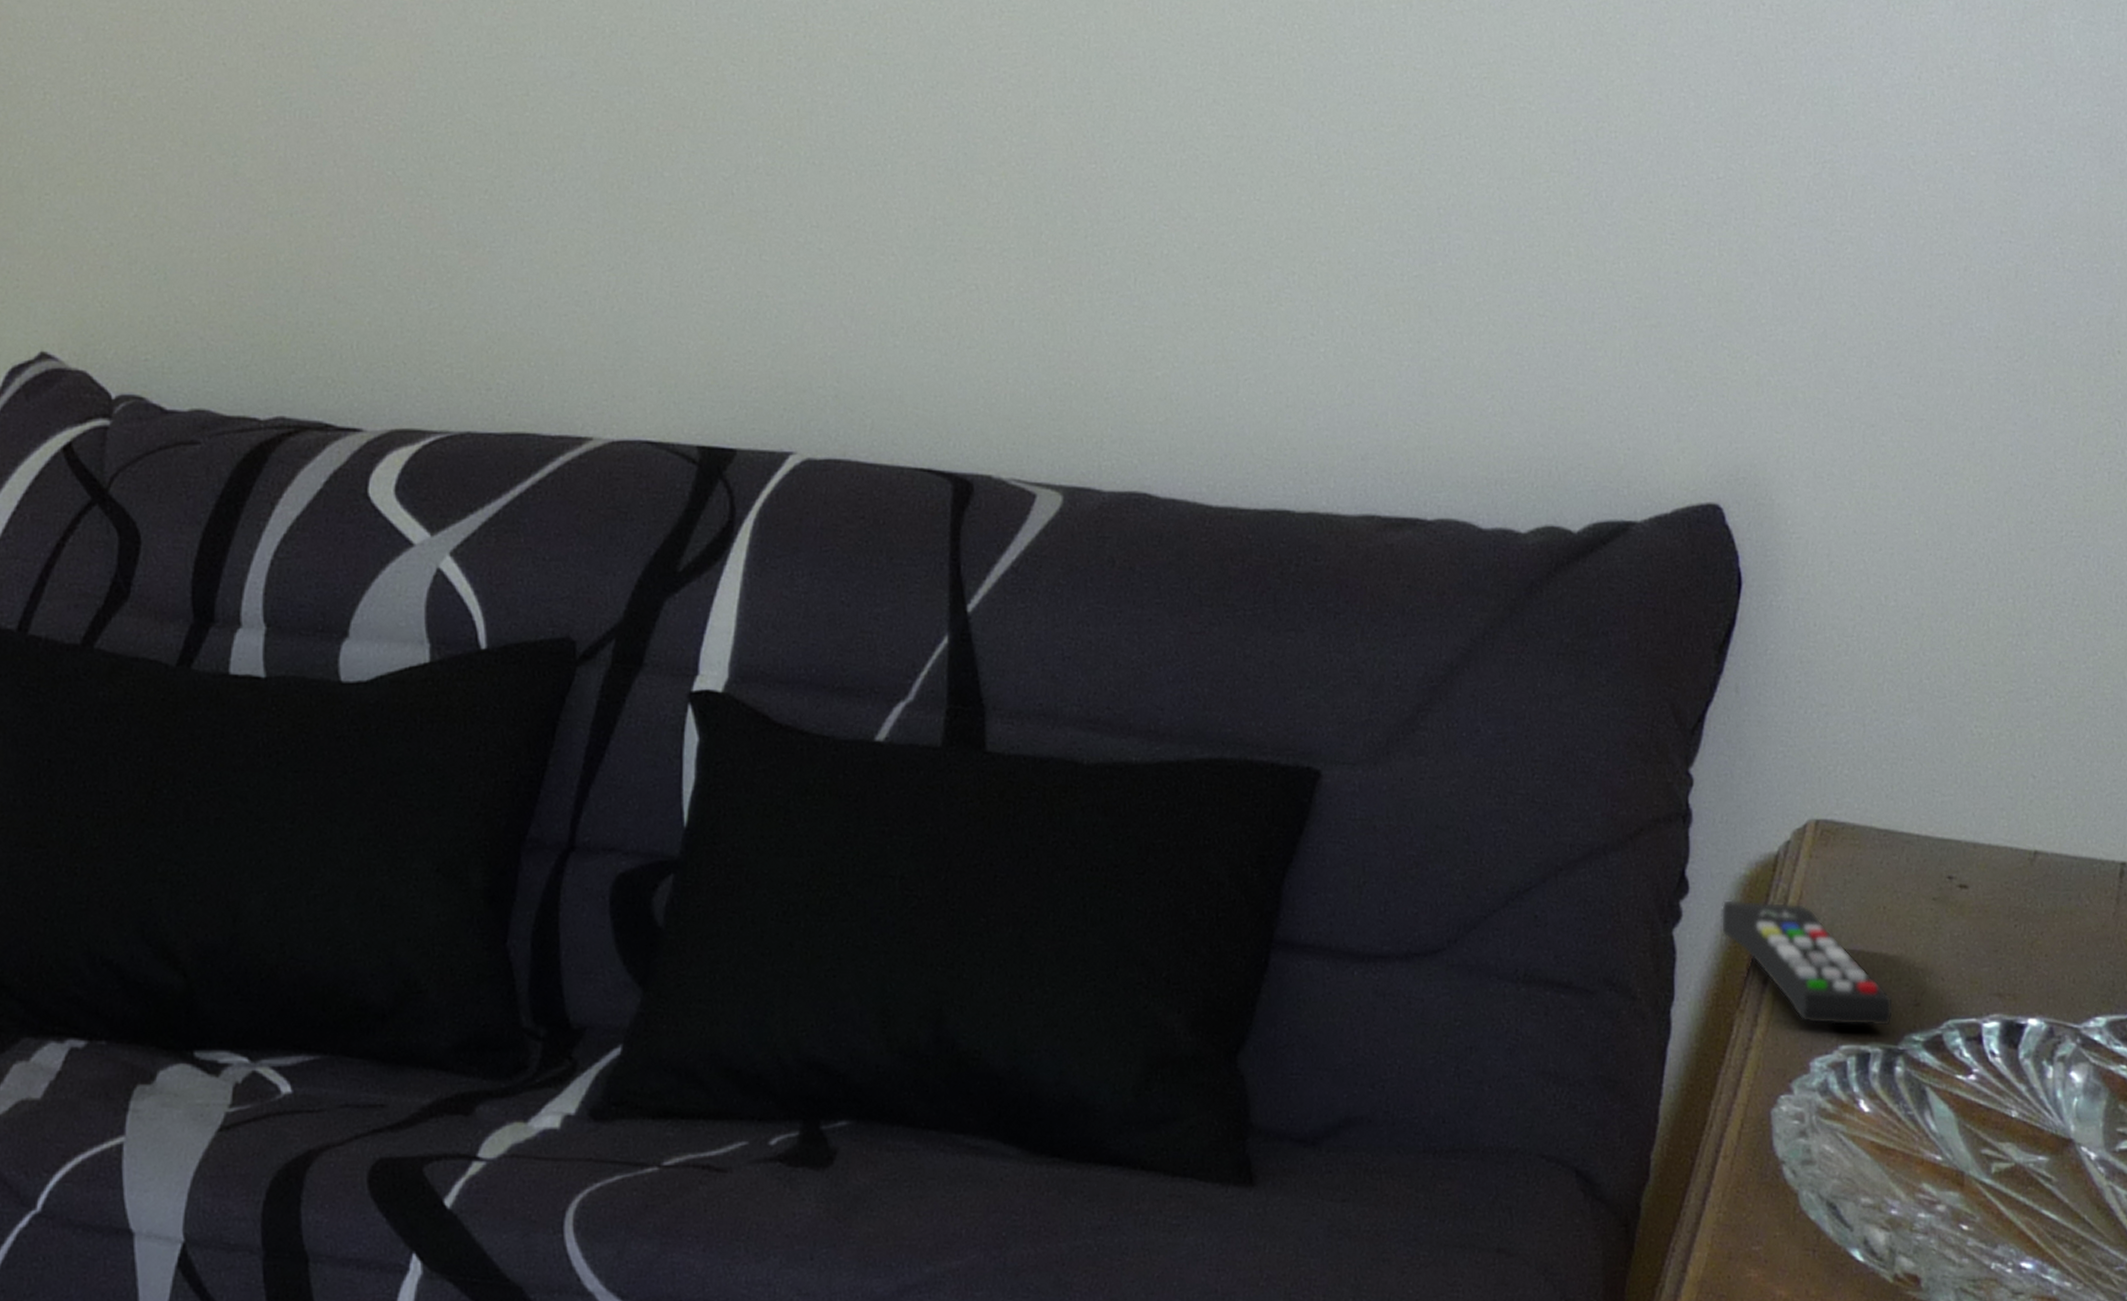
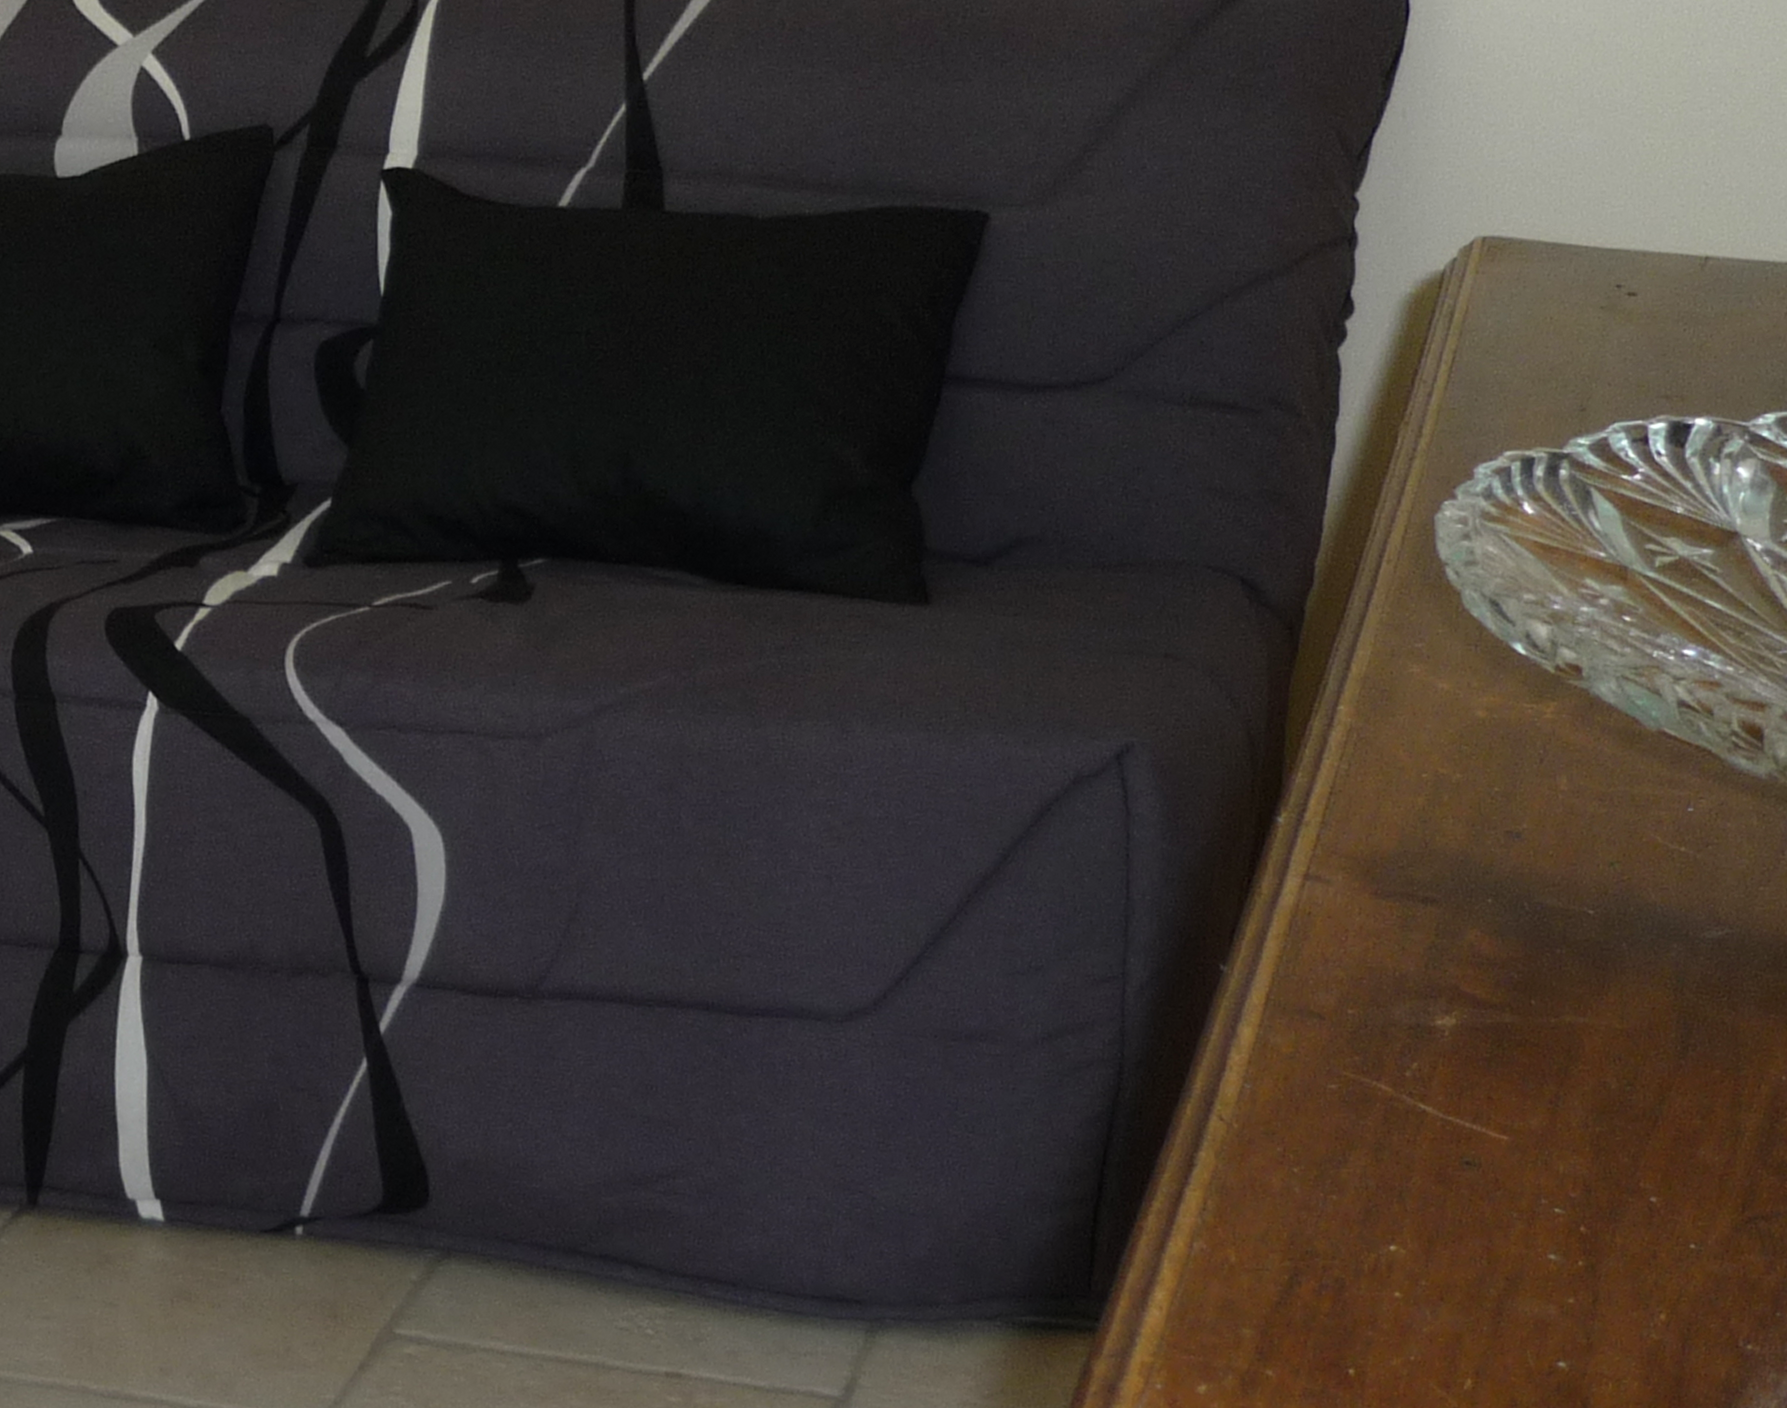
remote control: present [1721,899,1894,1027] -> none [1386,317,1559,433]

